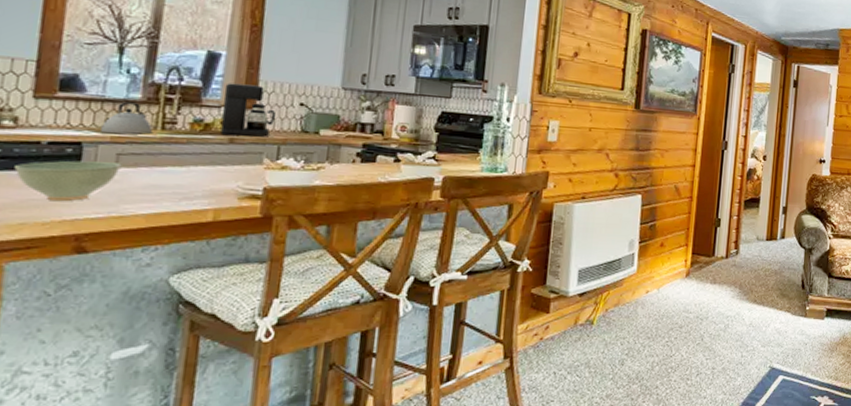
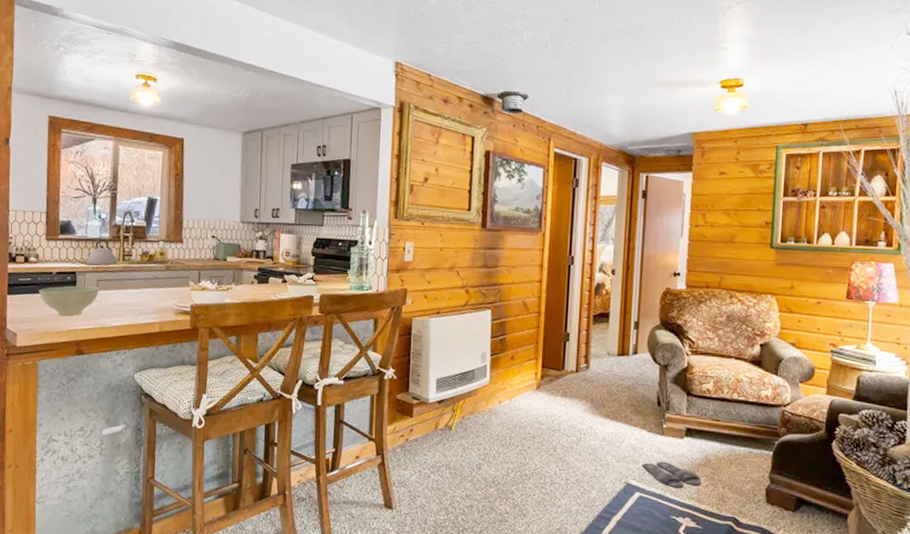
coffee maker: present [220,83,277,137] -> none [160,222,196,264]
slippers: none [785,343,839,369] -> present [641,461,701,489]

